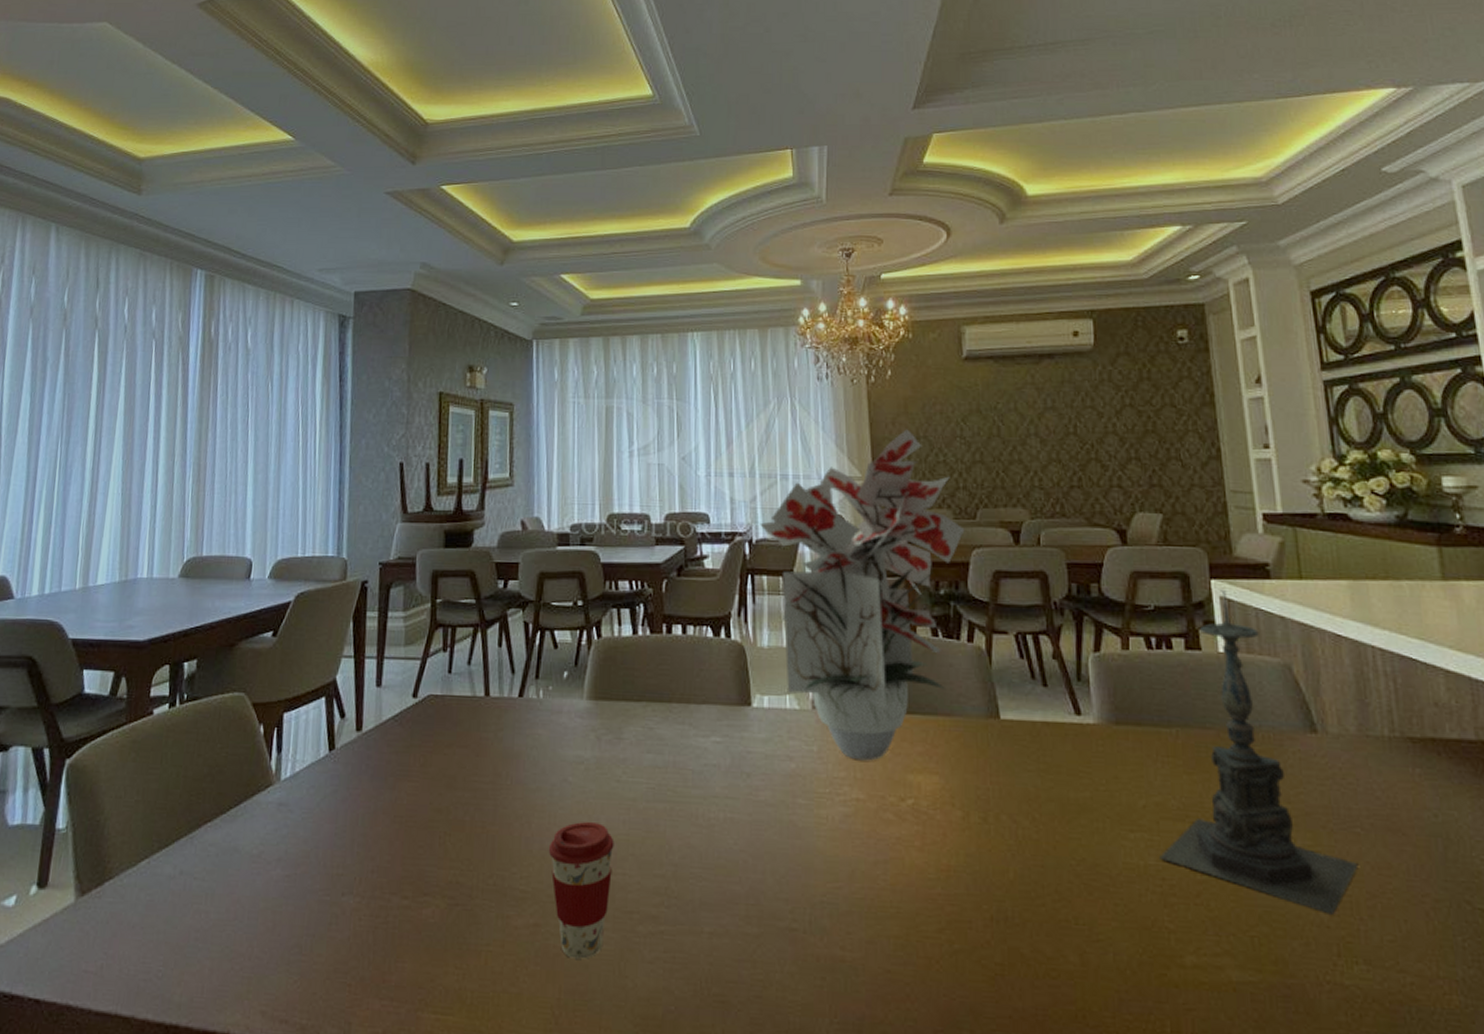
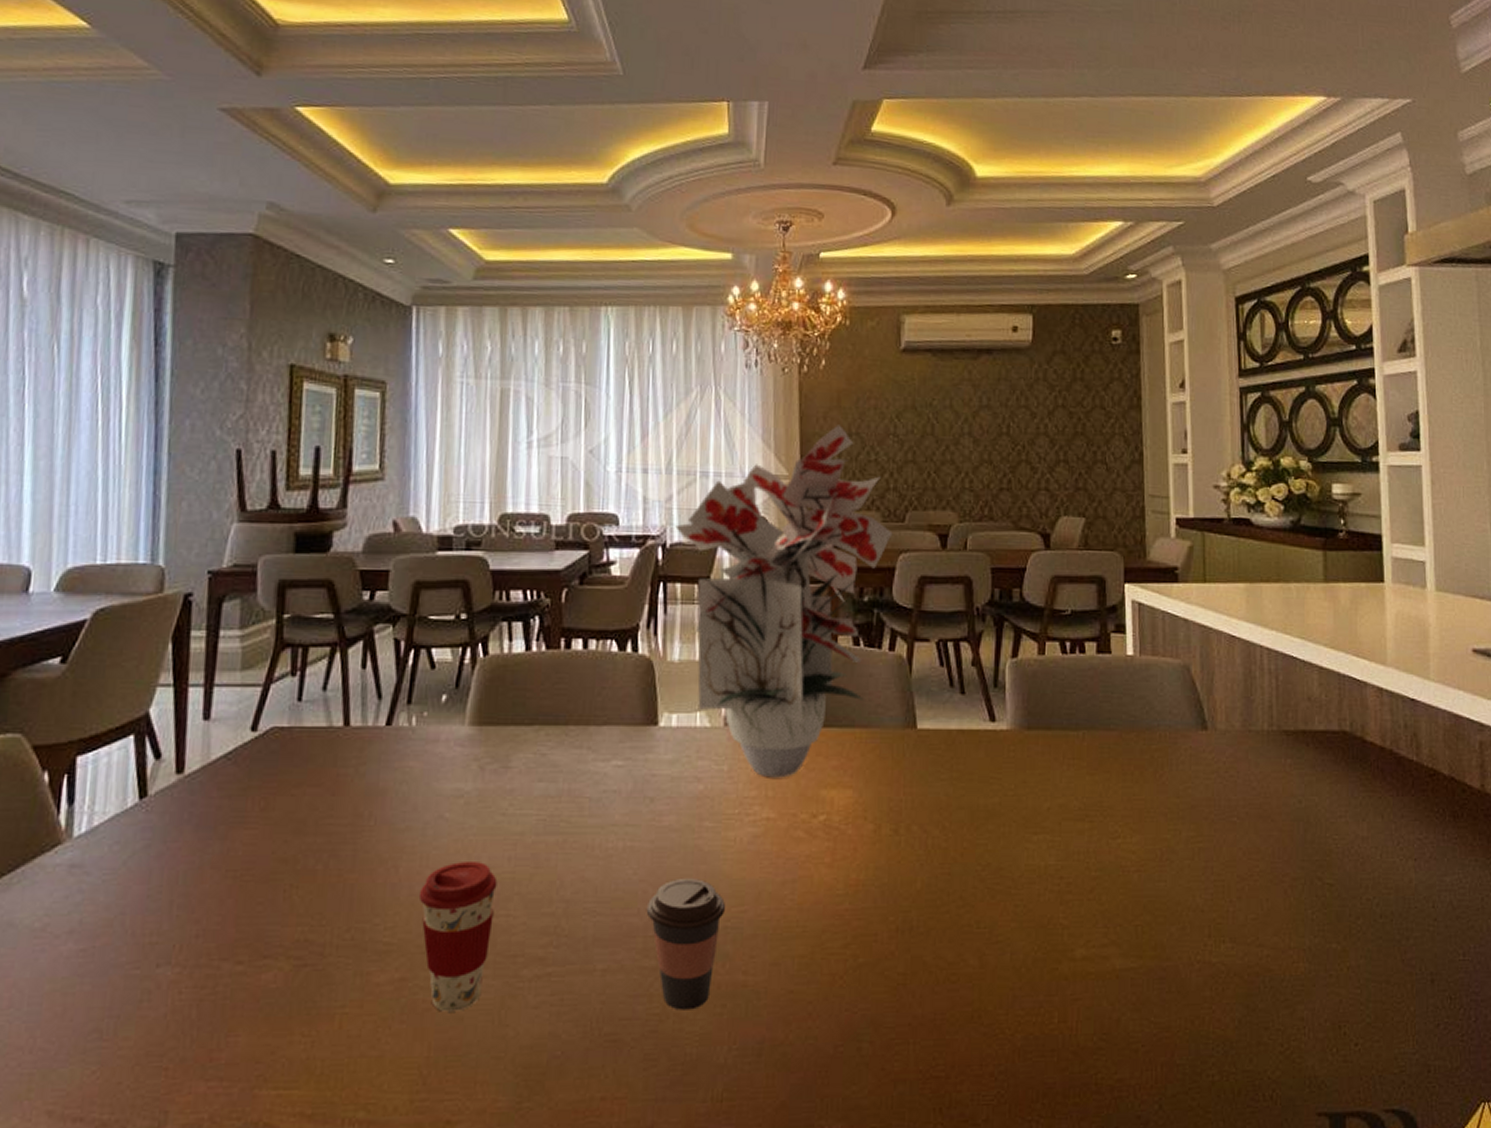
coffee cup: none [747,851,822,980] -> present [646,877,726,1010]
candle holder: present [1159,590,1358,915] -> none [1059,594,1232,899]

